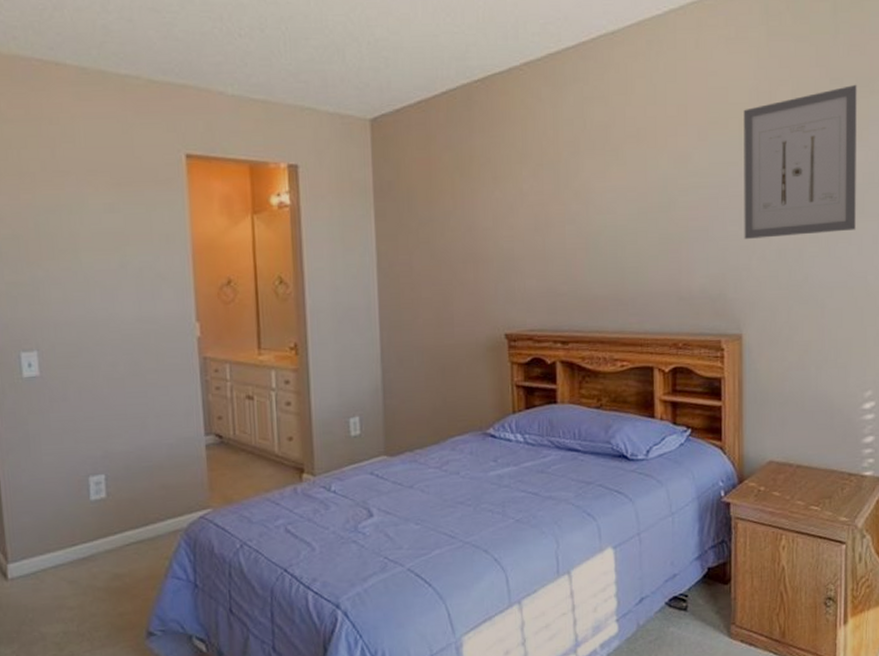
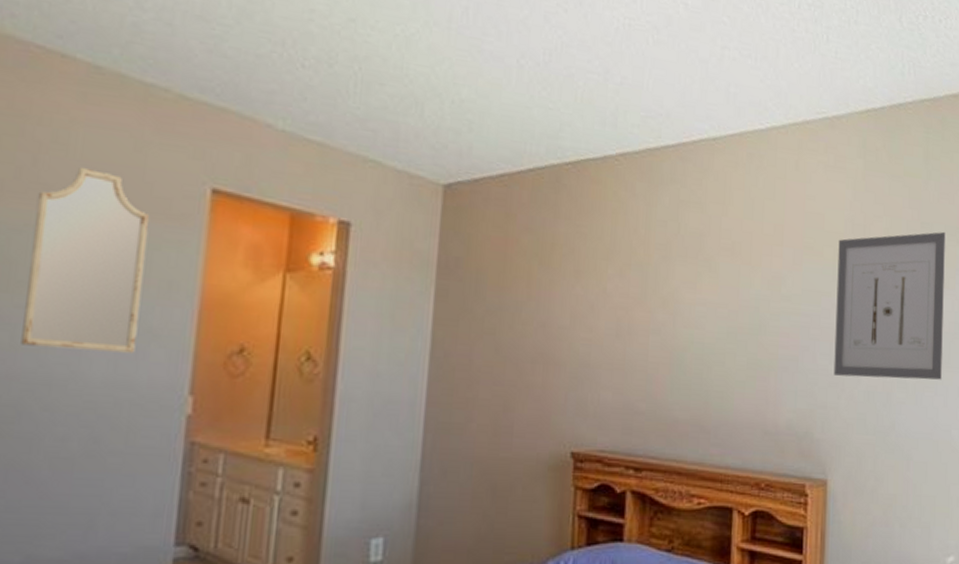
home mirror: none [60,153,151,298] -> present [21,166,150,353]

